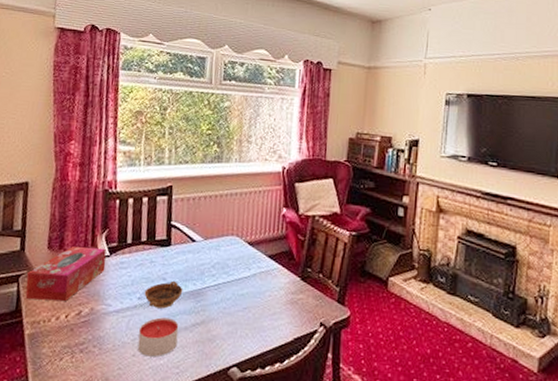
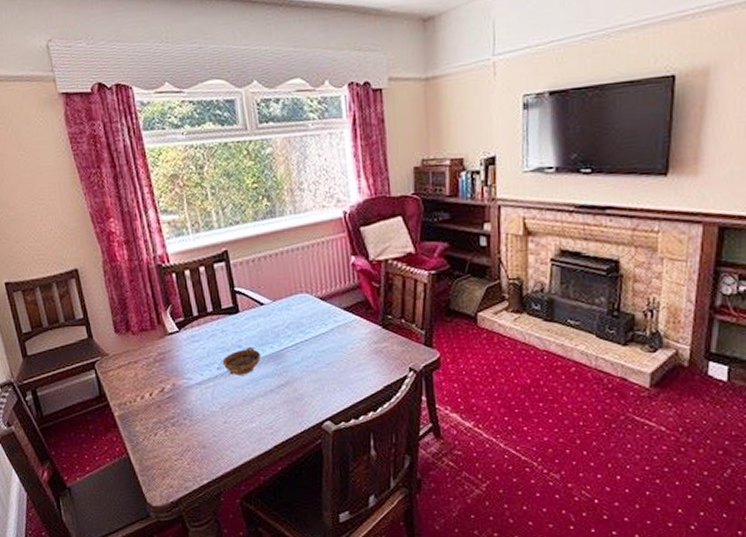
tissue box: present [25,246,106,302] -> none [102,324,178,383]
candle: present [137,317,179,357] -> none [225,383,266,422]

